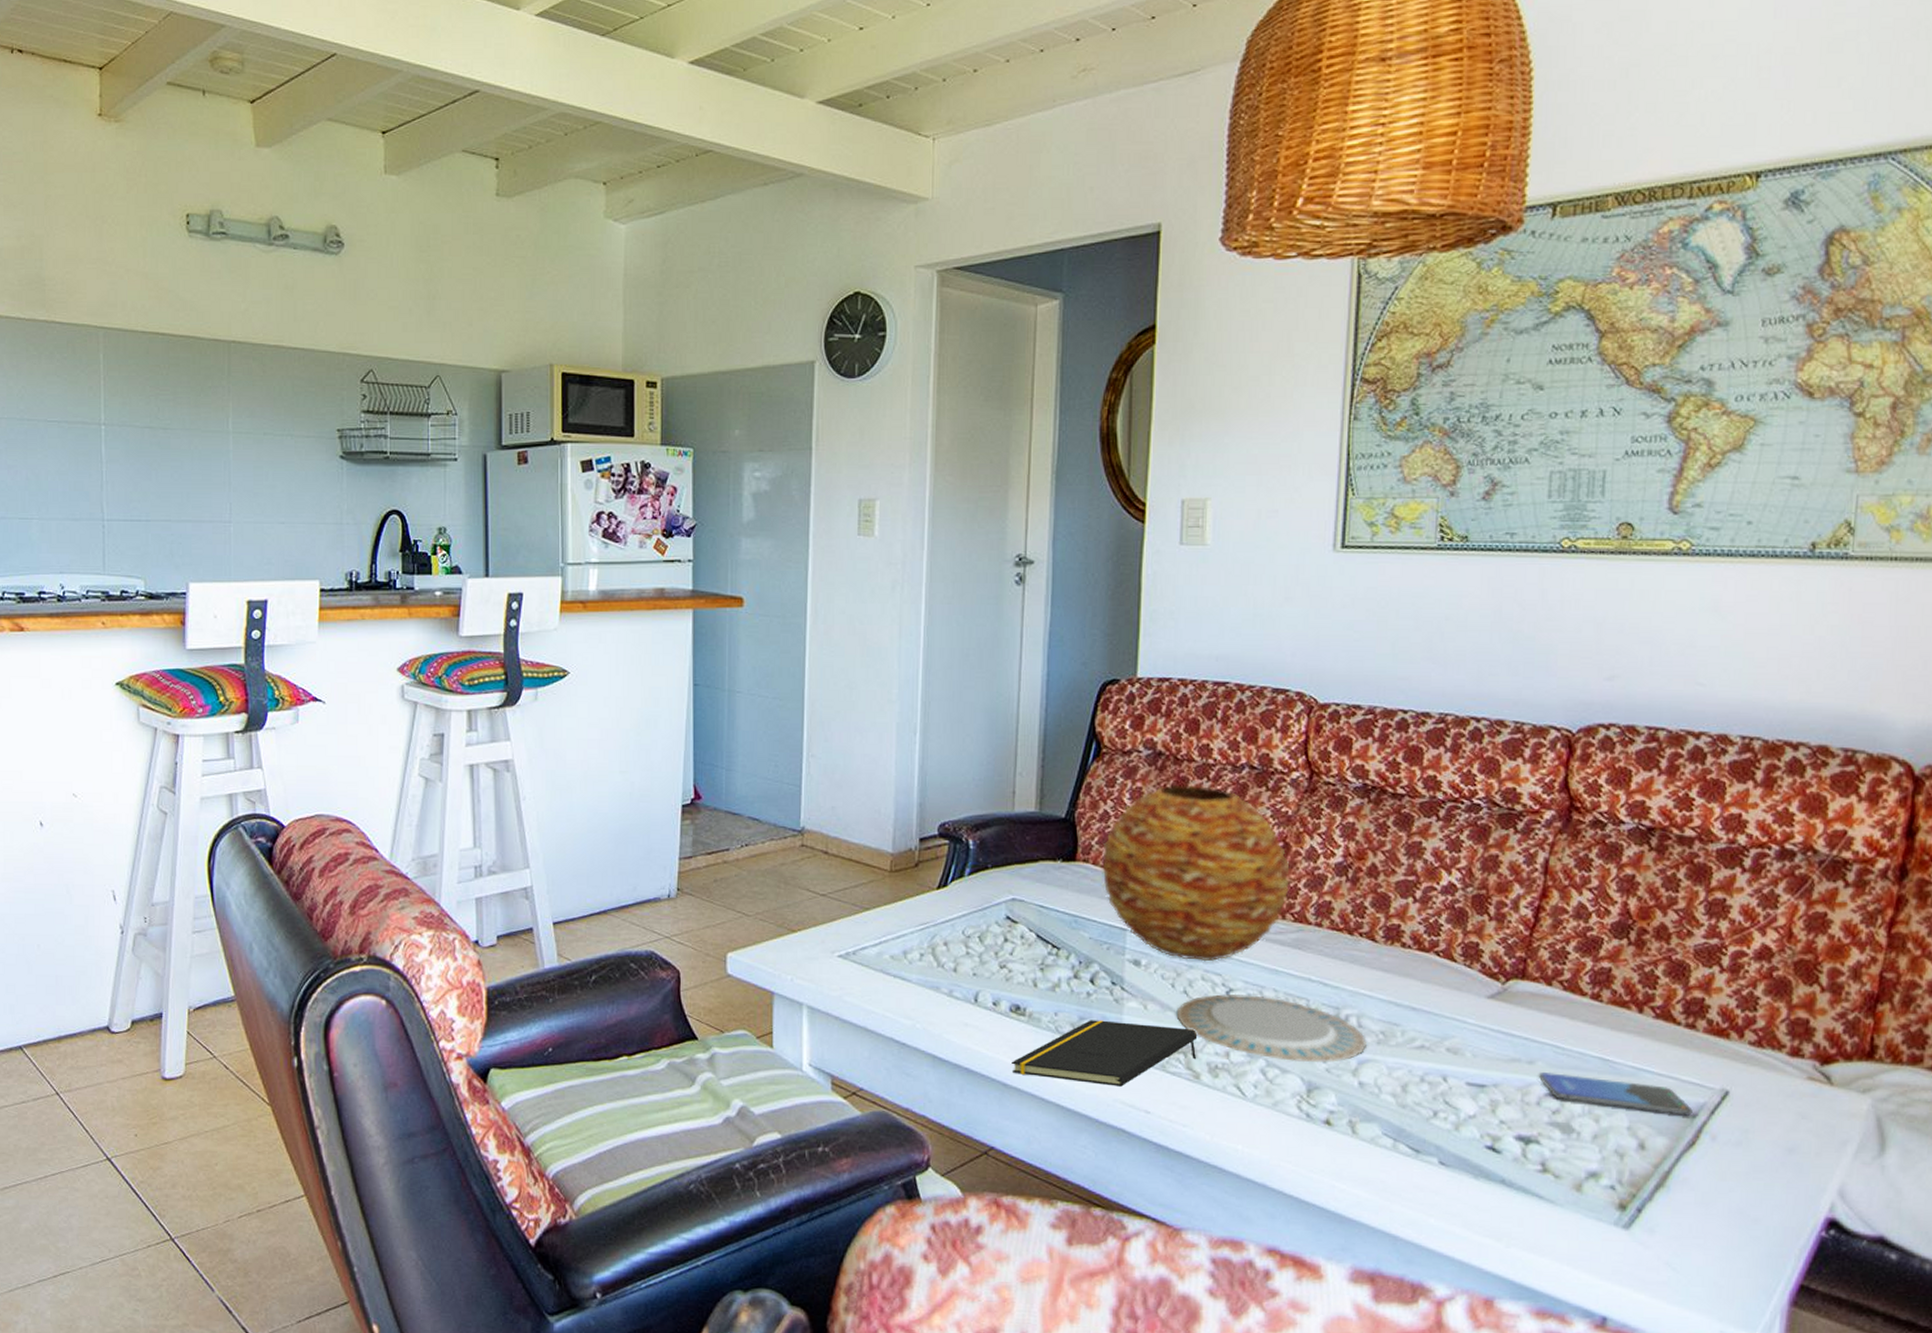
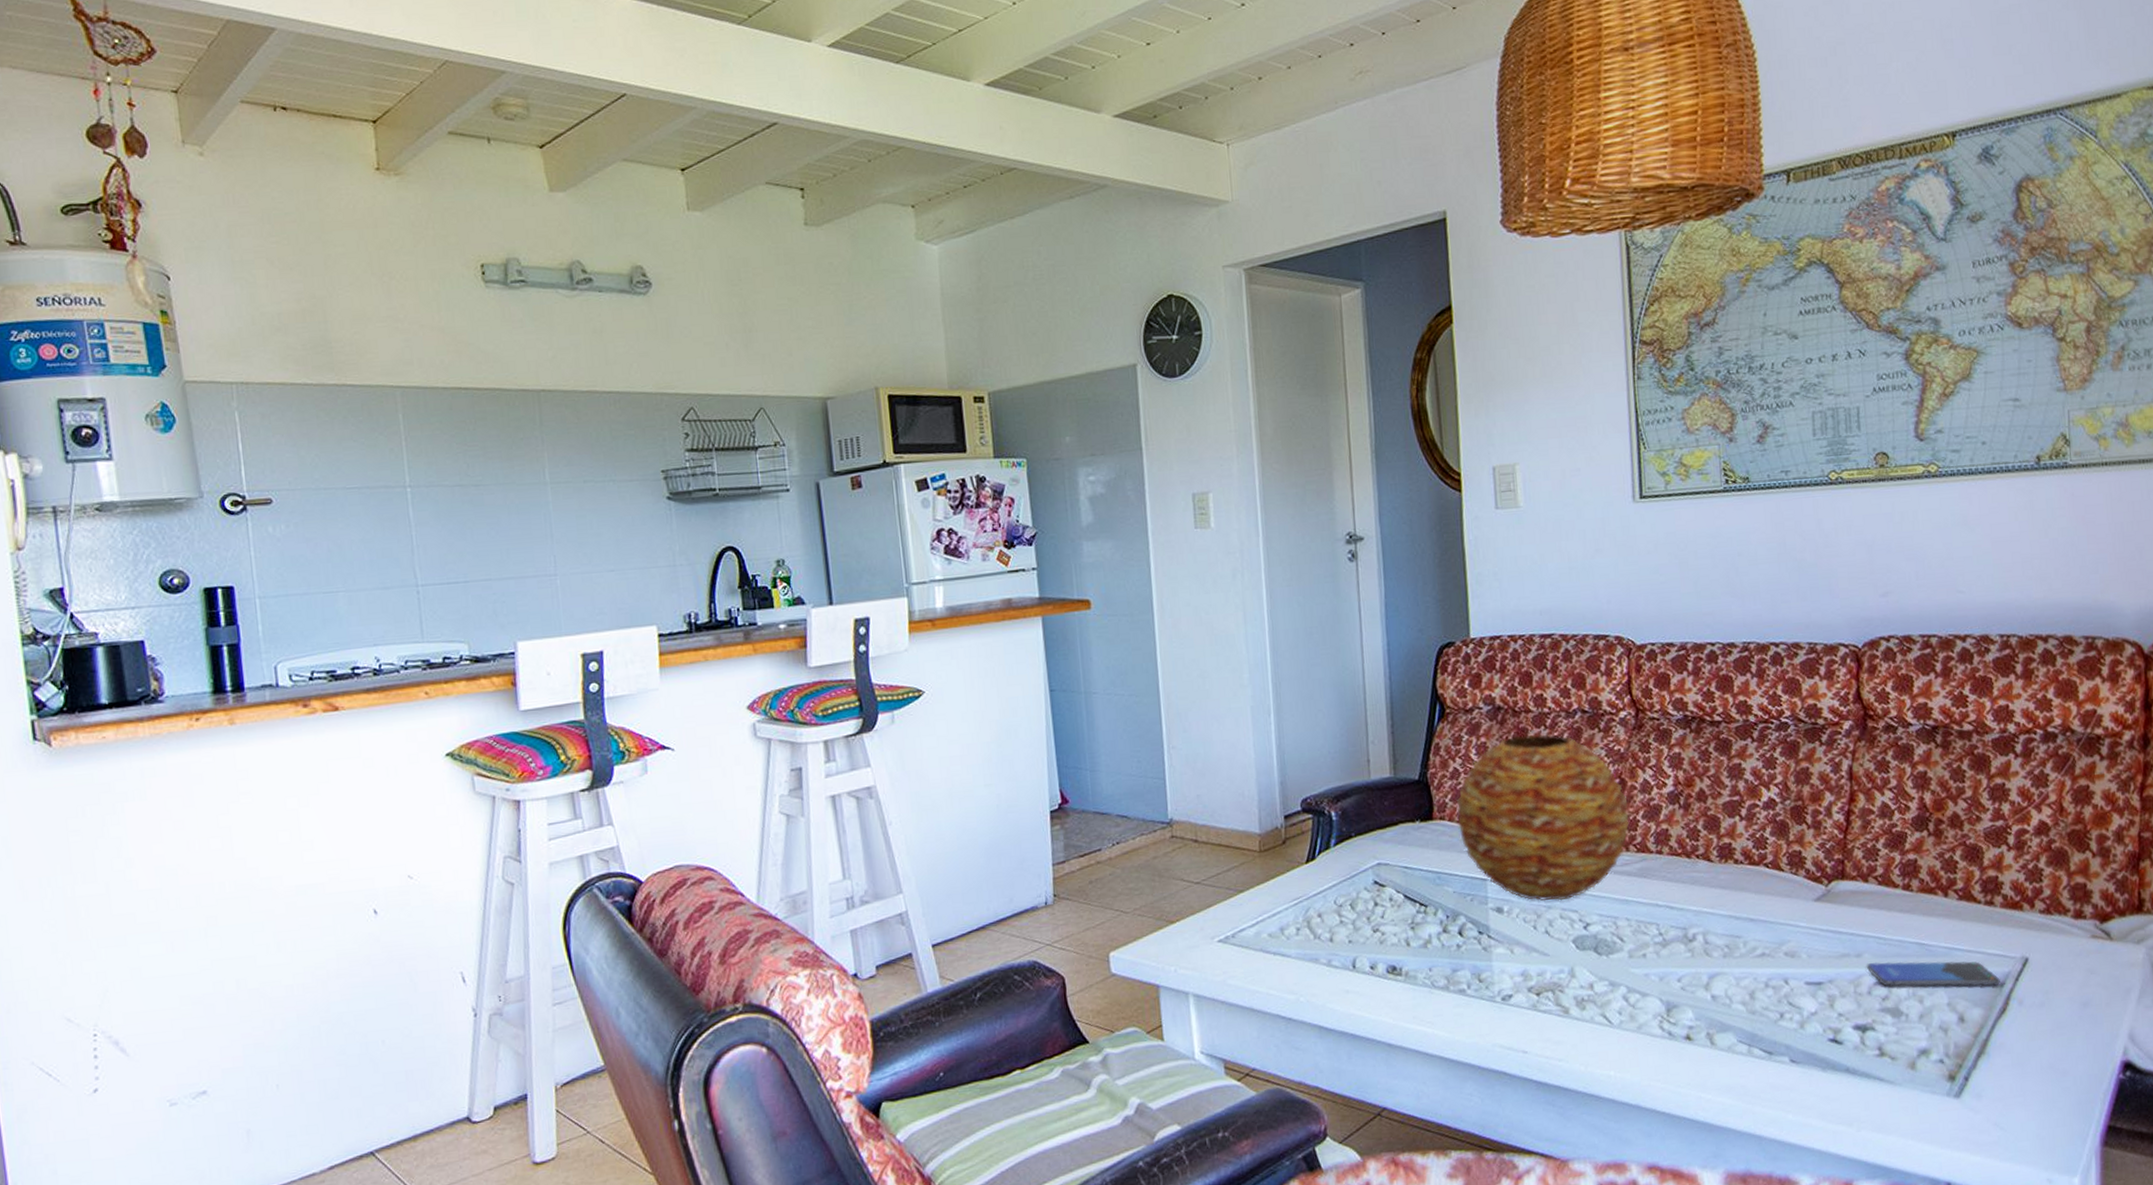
notepad: present [1012,1020,1198,1087] -> none [1394,966,1563,1033]
plate: present [1176,993,1366,1063] -> none [1541,926,1714,985]

